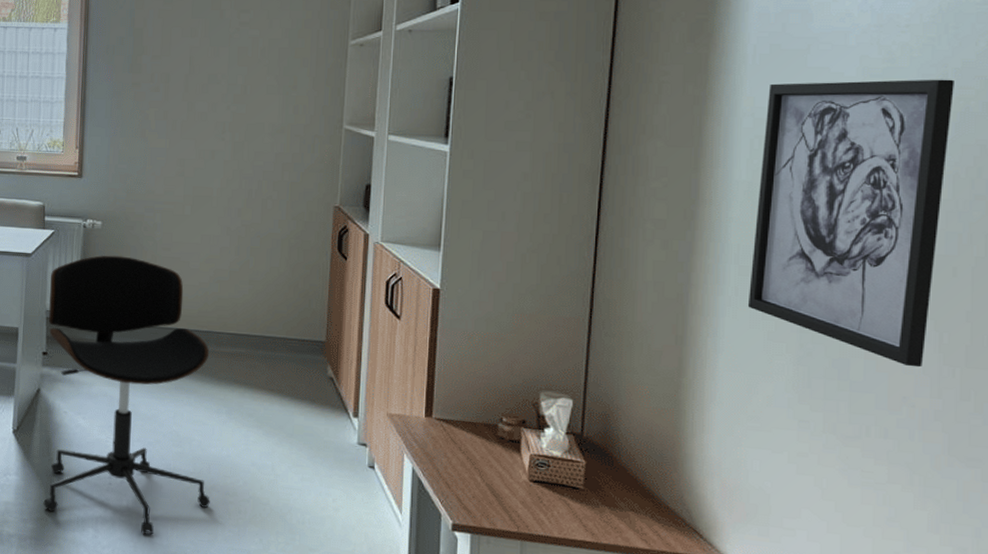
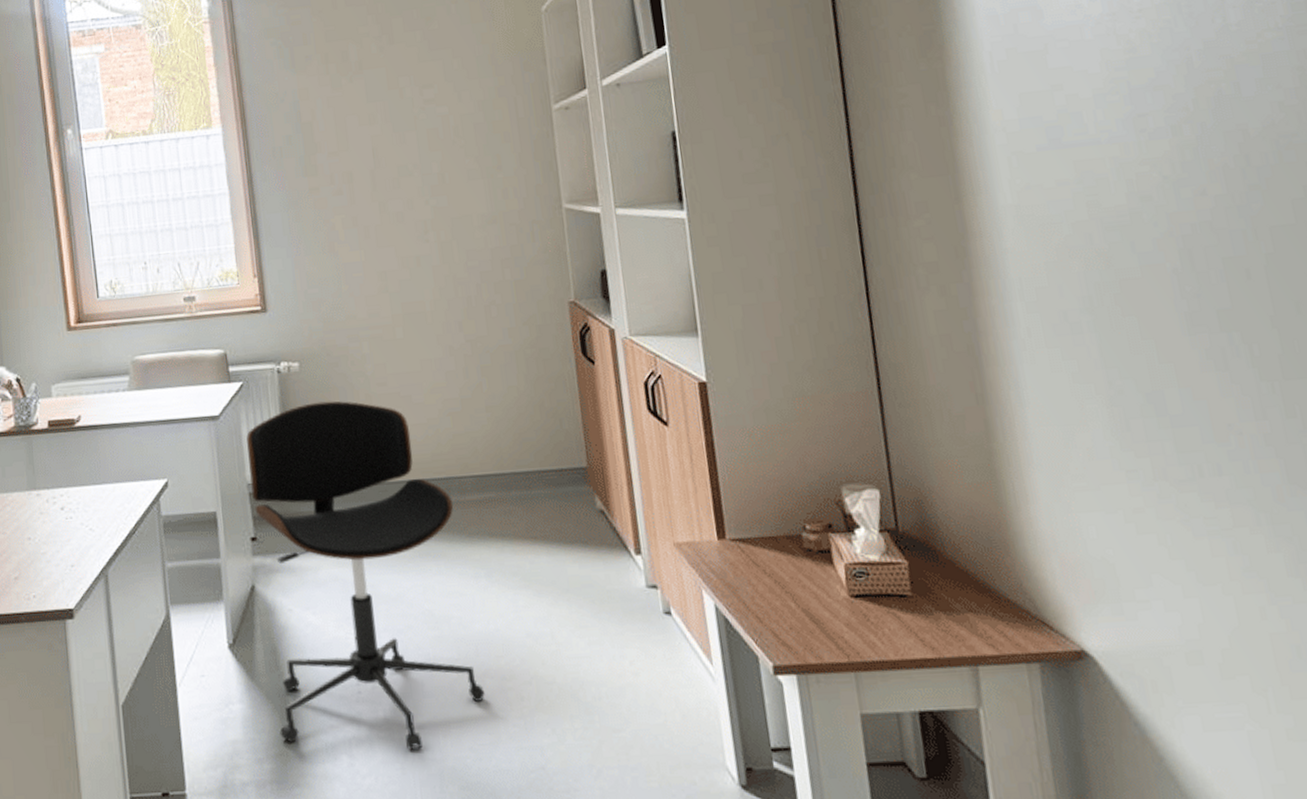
wall art: present [747,79,954,368] -> none [1014,62,1240,389]

